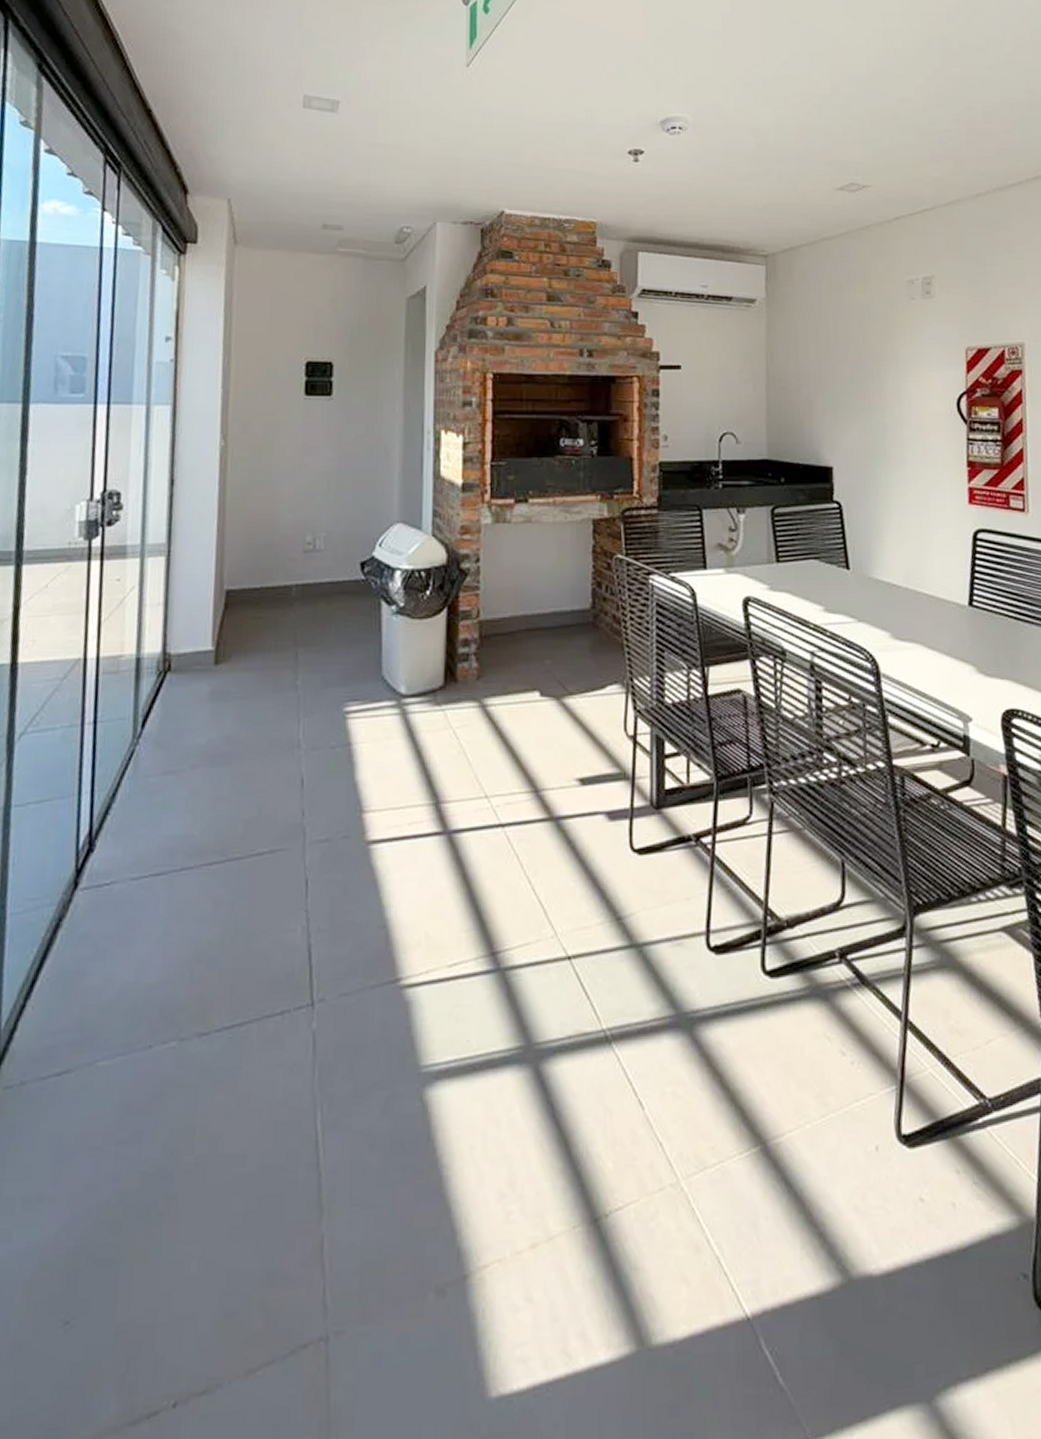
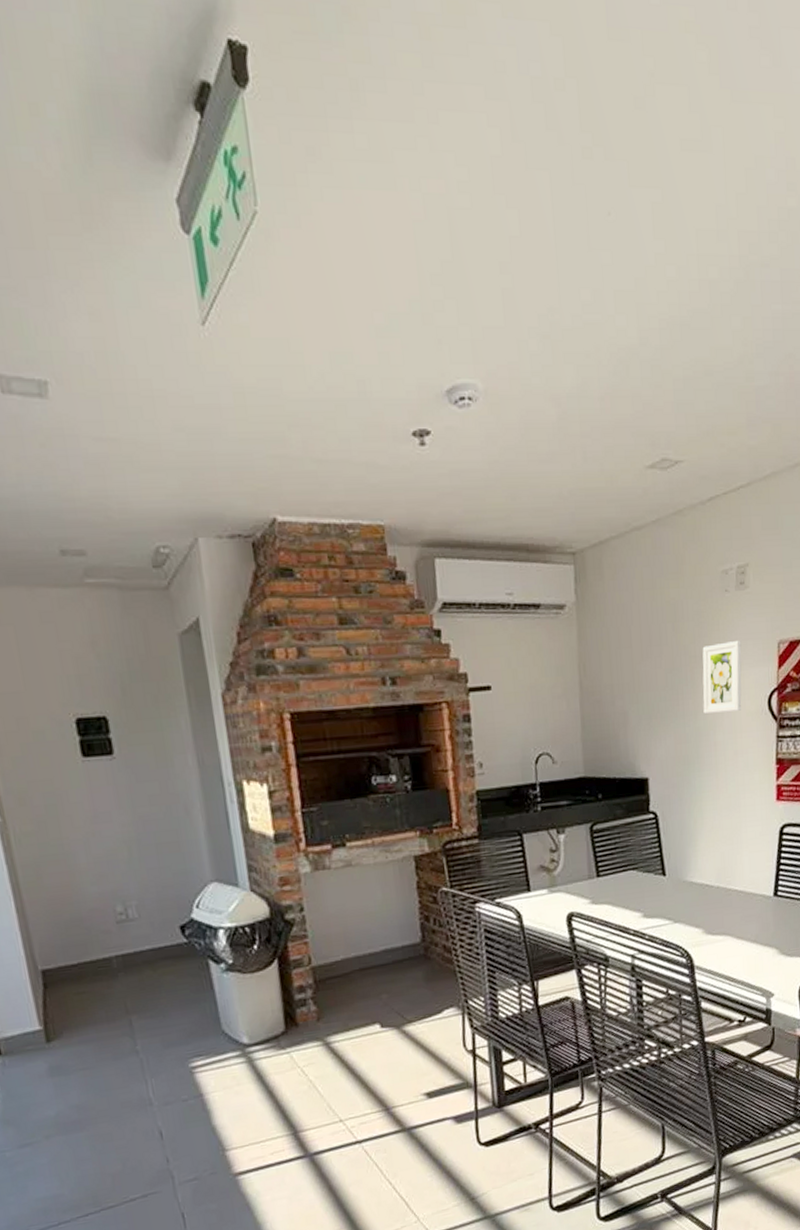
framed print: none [889,344,930,410] -> present [702,641,742,714]

